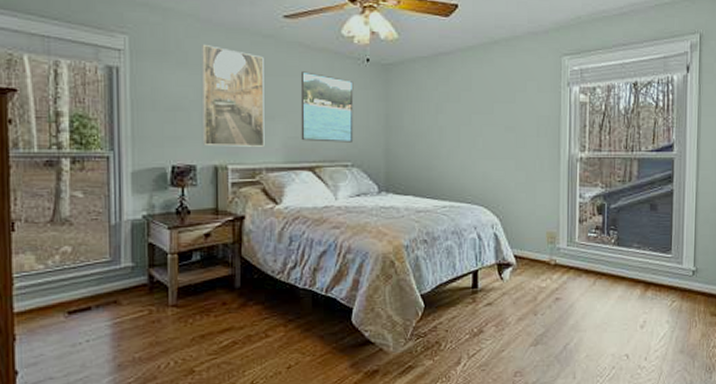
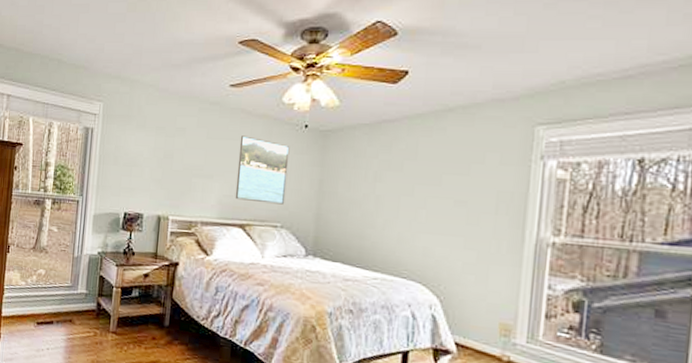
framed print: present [202,44,265,147] -> none [150,110,209,202]

